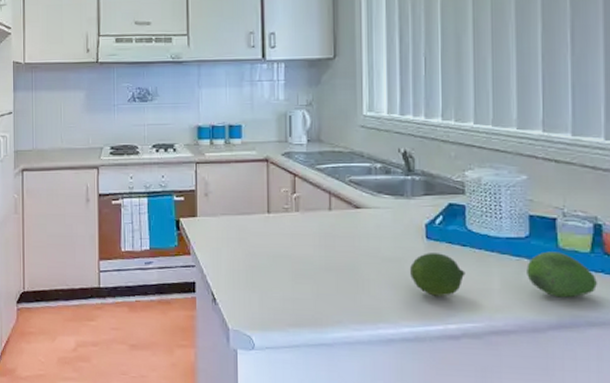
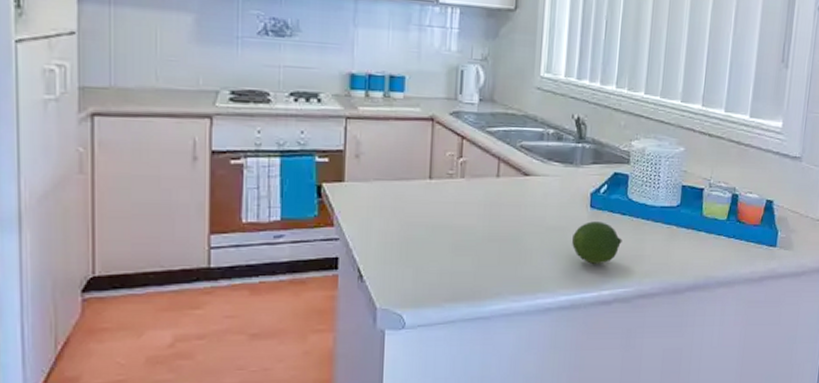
fruit: present [527,251,598,298] -> none [674,219,729,261]

